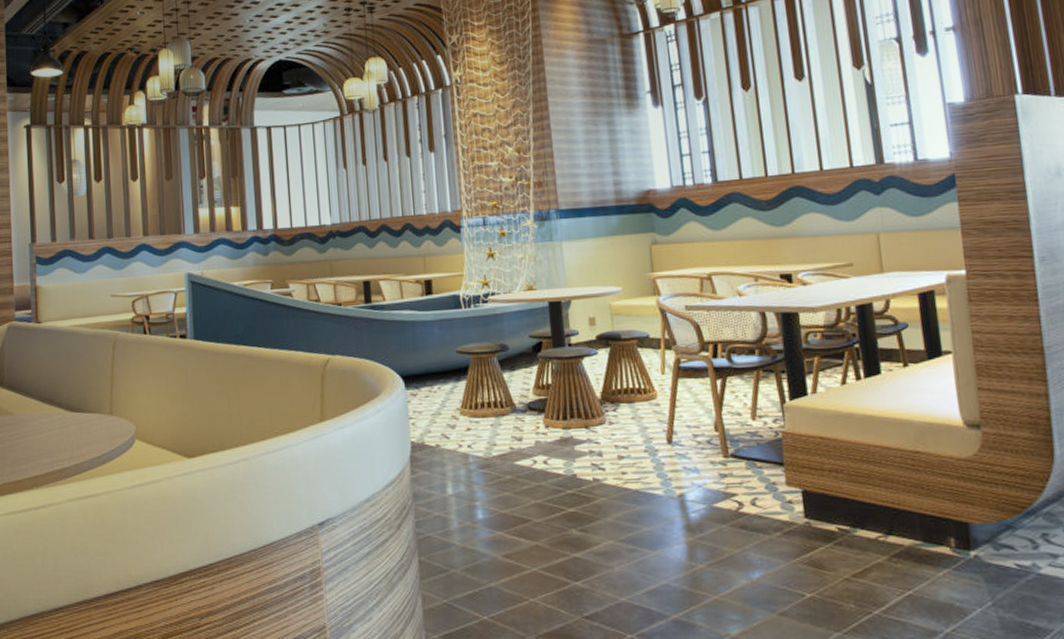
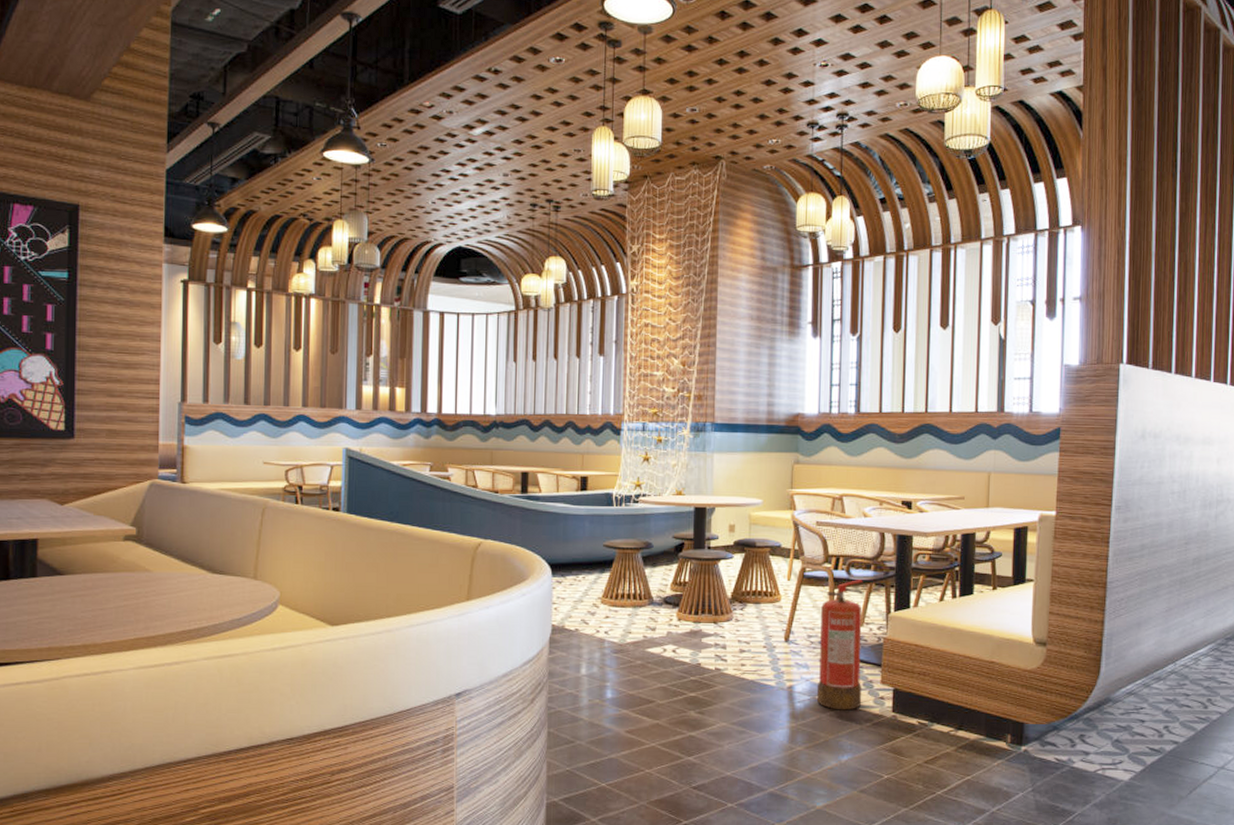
fire extinguisher: none [704,367,767,519] -> present [816,580,863,710]

